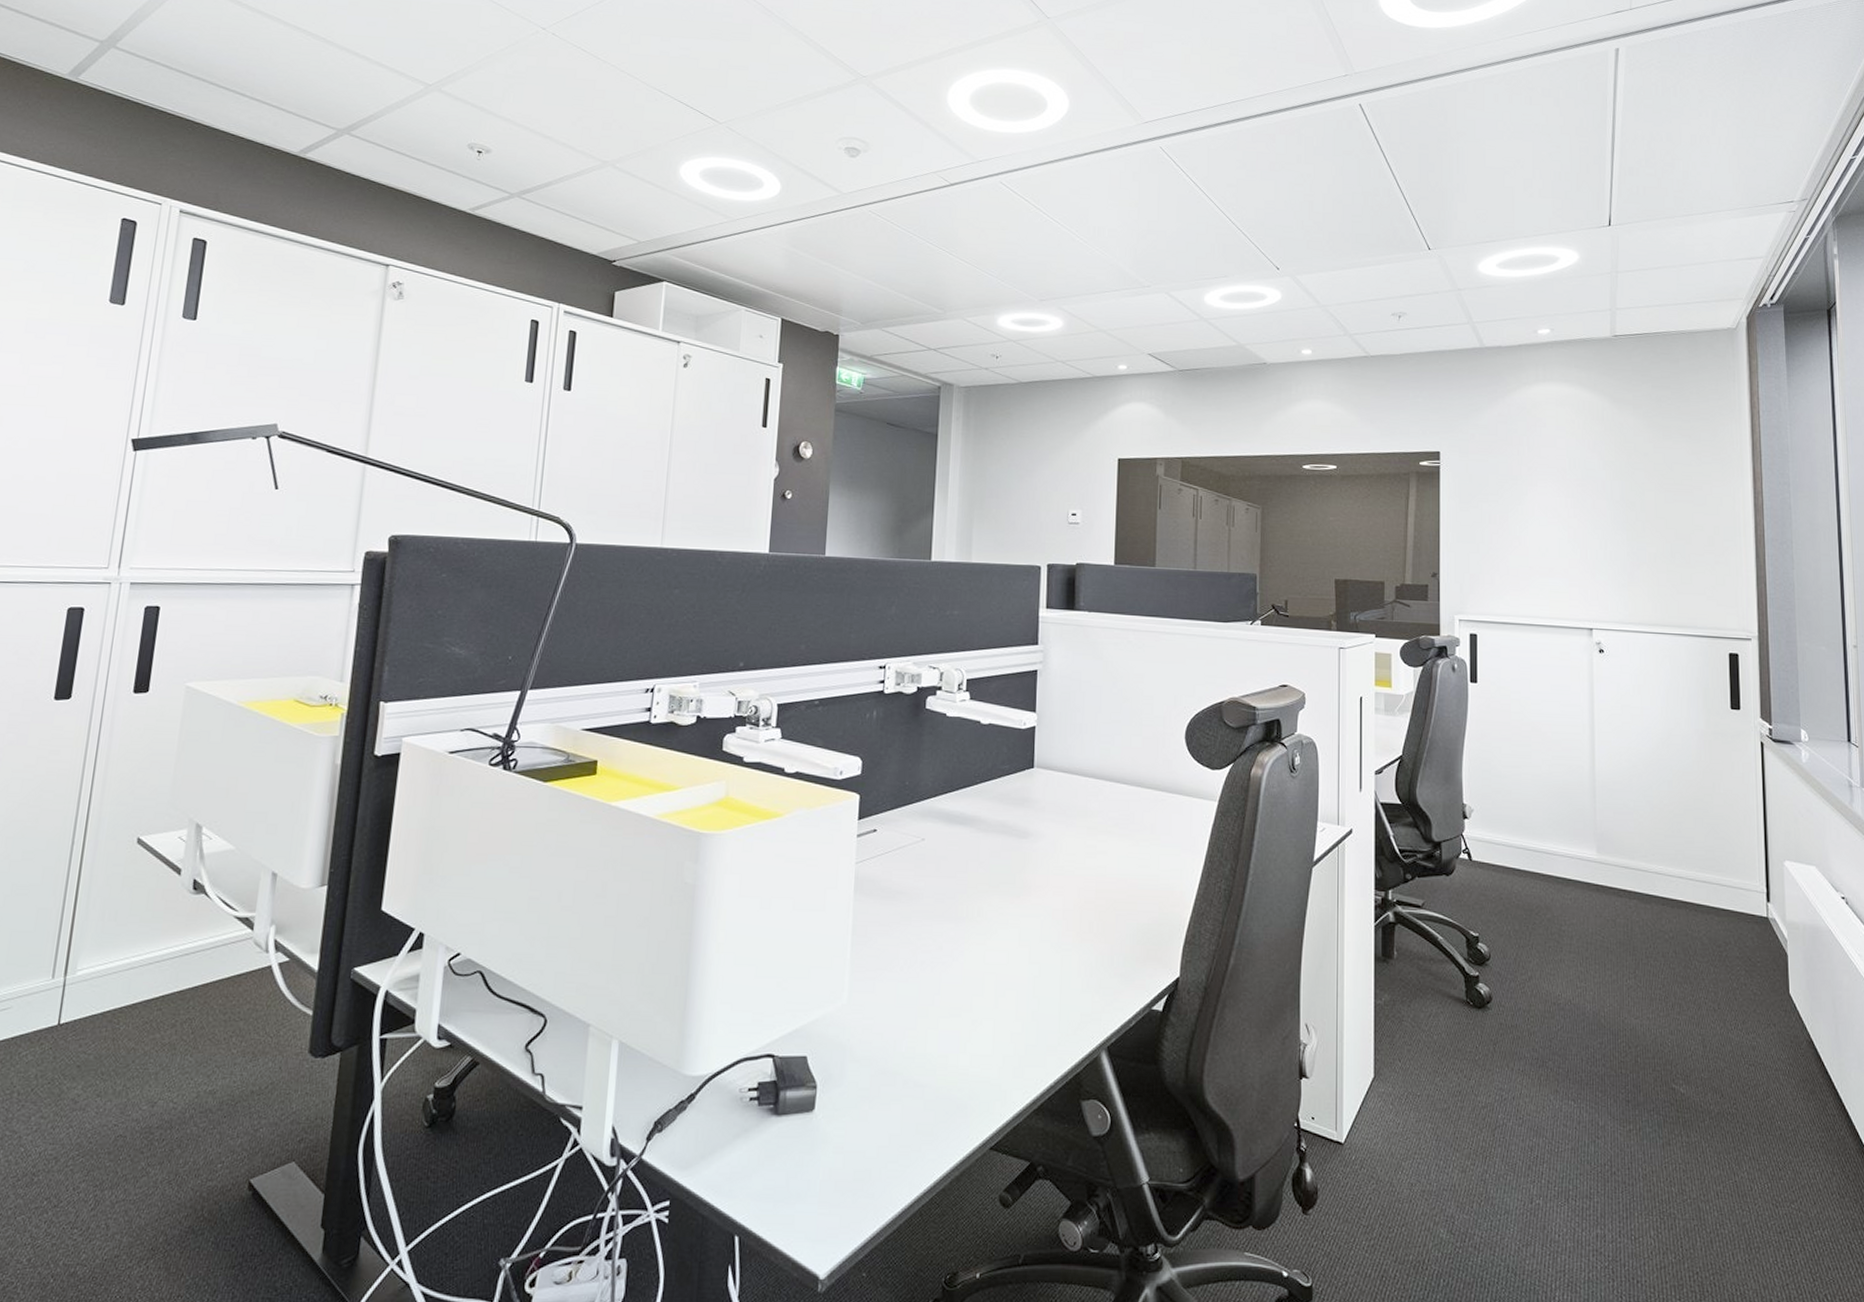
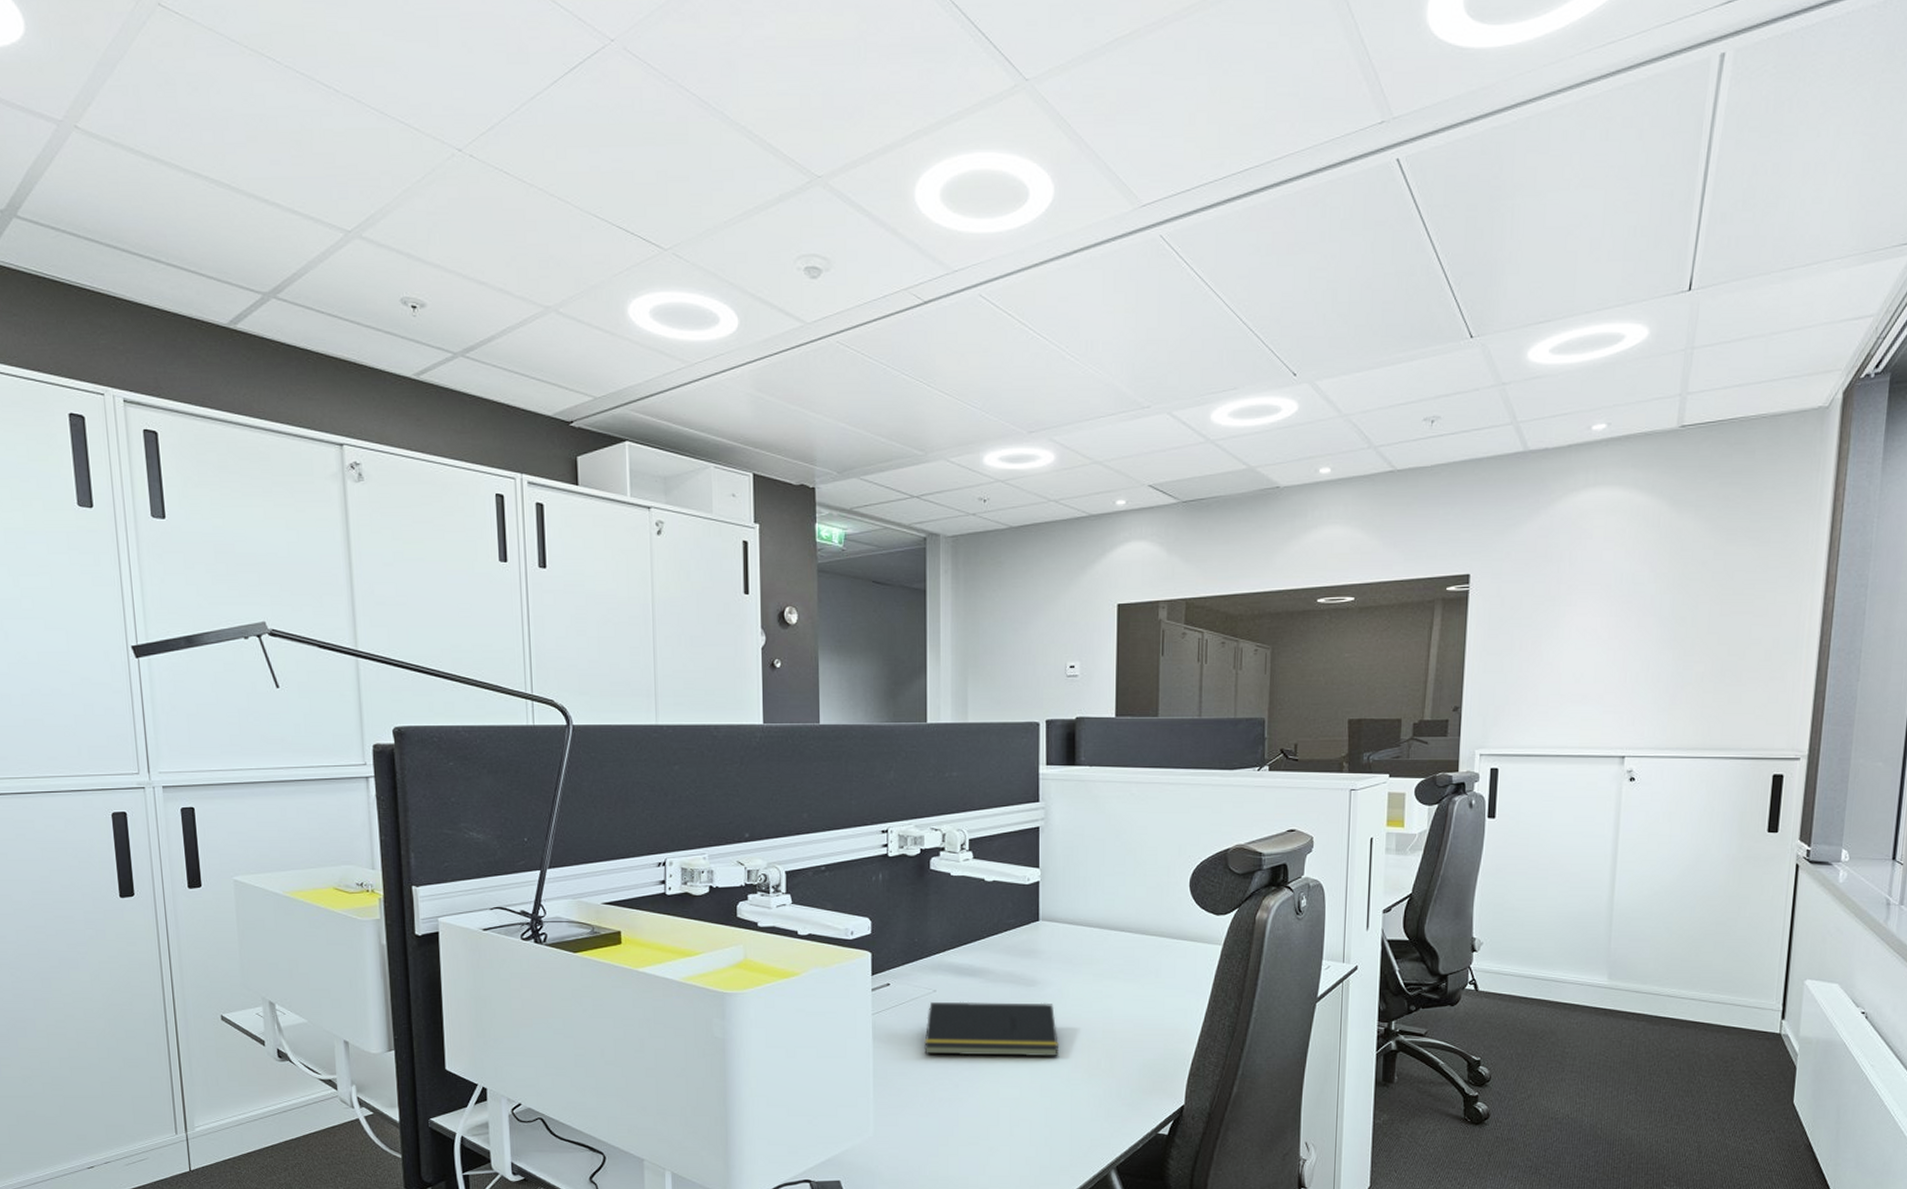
notepad: none [908,852,1051,917] -> present [924,1001,1060,1056]

